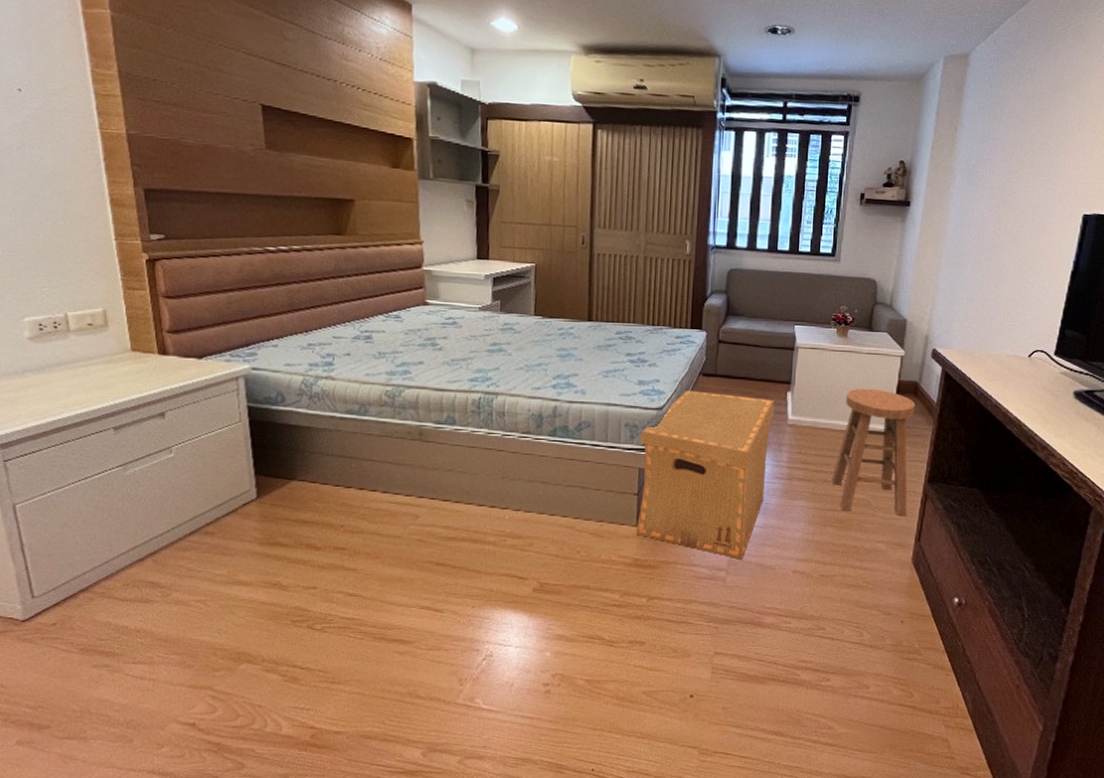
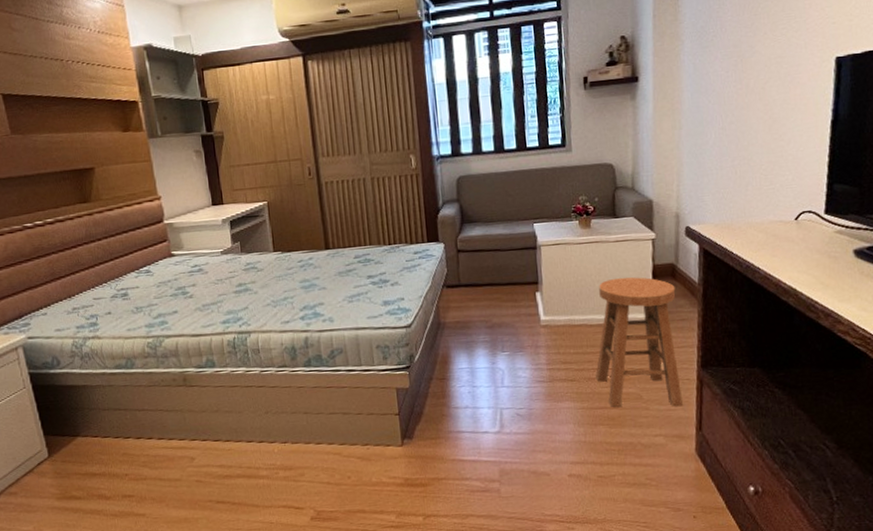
cardboard box: present [637,390,775,560] -> none [392,302,528,469]

